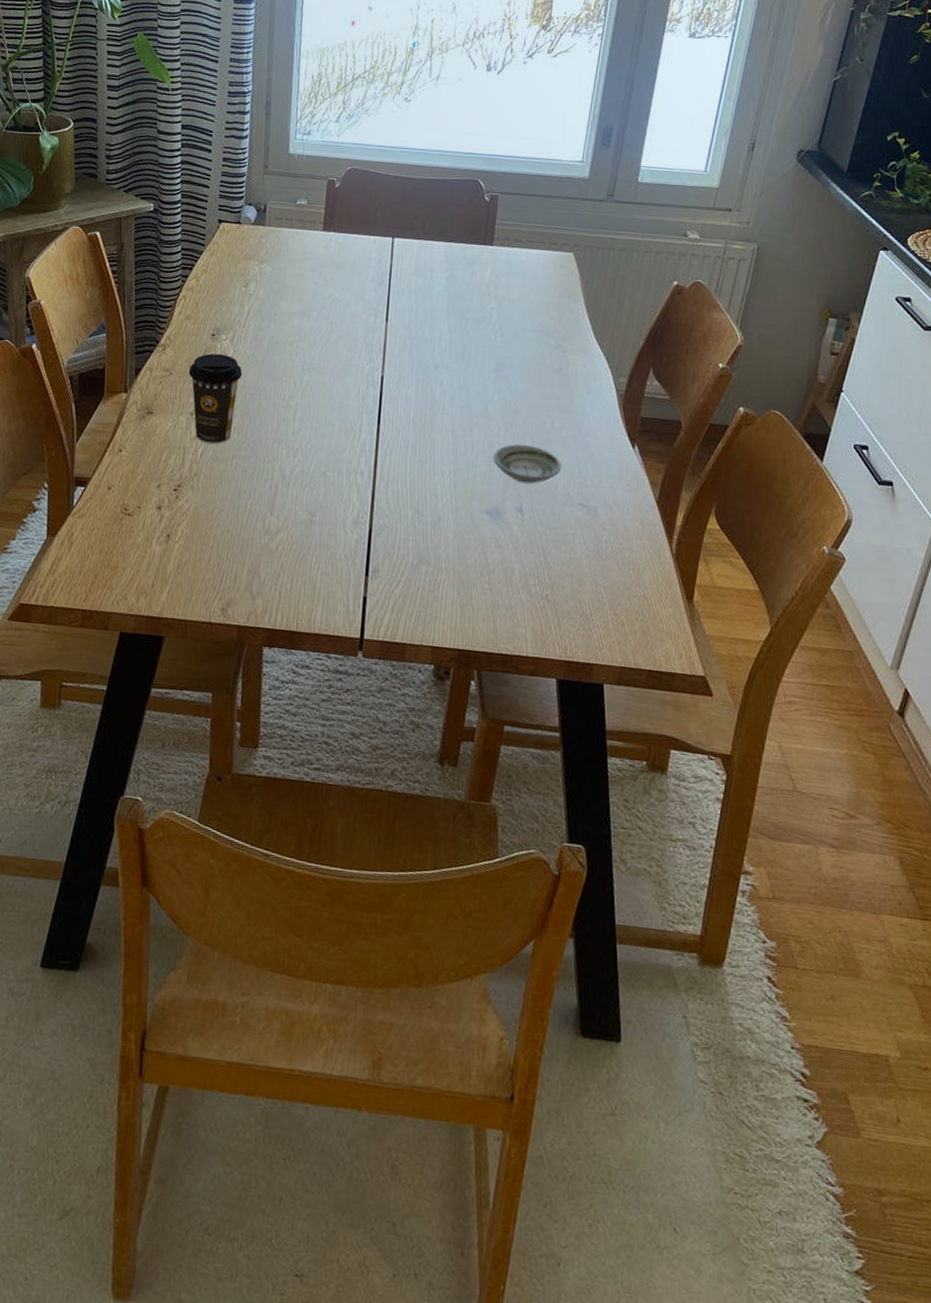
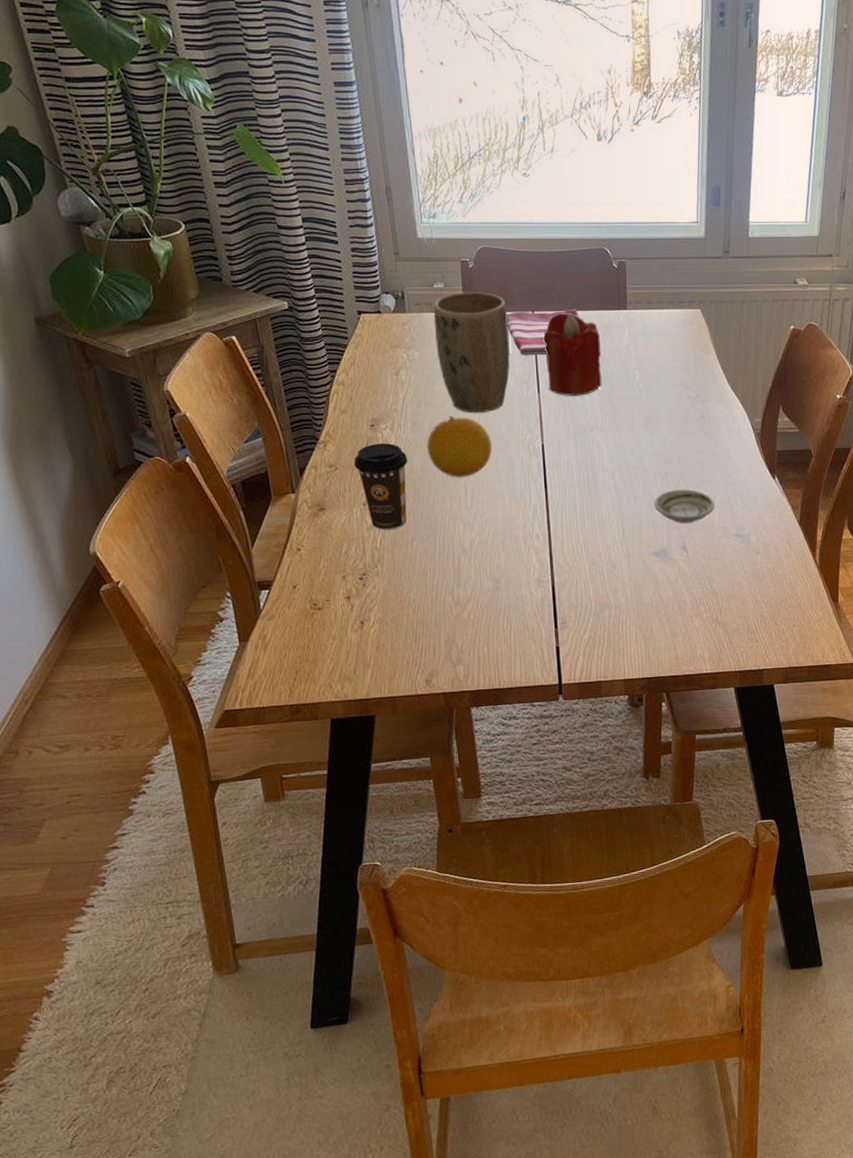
fruit: none [263,335,330,400] -> present [427,416,492,477]
plant pot: none [289,210,367,336] -> present [433,292,511,413]
dish towel: none [364,235,441,284] -> present [506,308,580,356]
candle: none [398,242,460,330] -> present [543,313,602,396]

